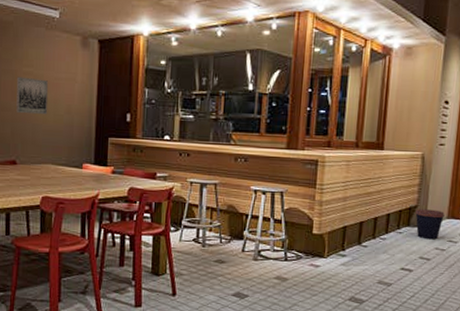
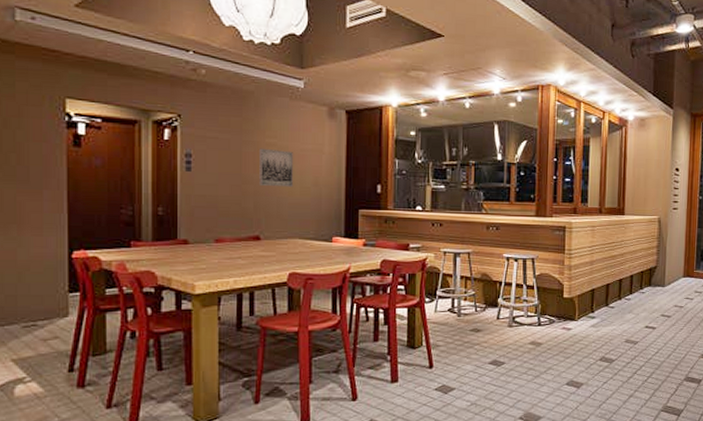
coffee cup: present [415,209,445,240] -> none [655,269,681,298]

